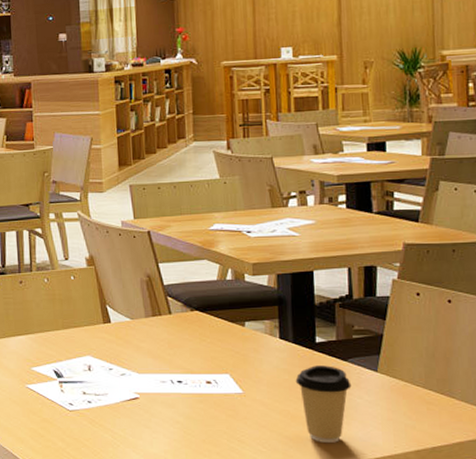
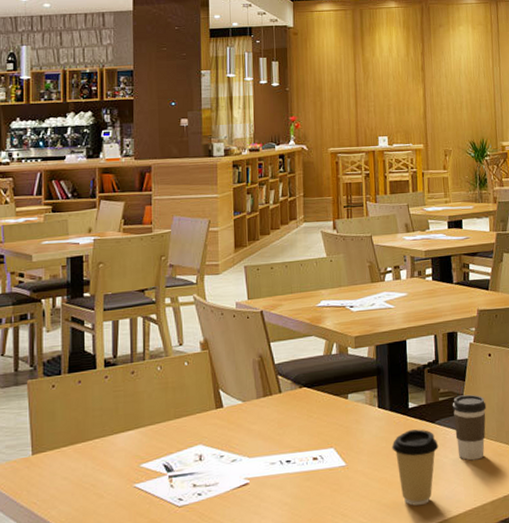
coffee cup: none [369,335,413,405] -> present [452,394,487,461]

